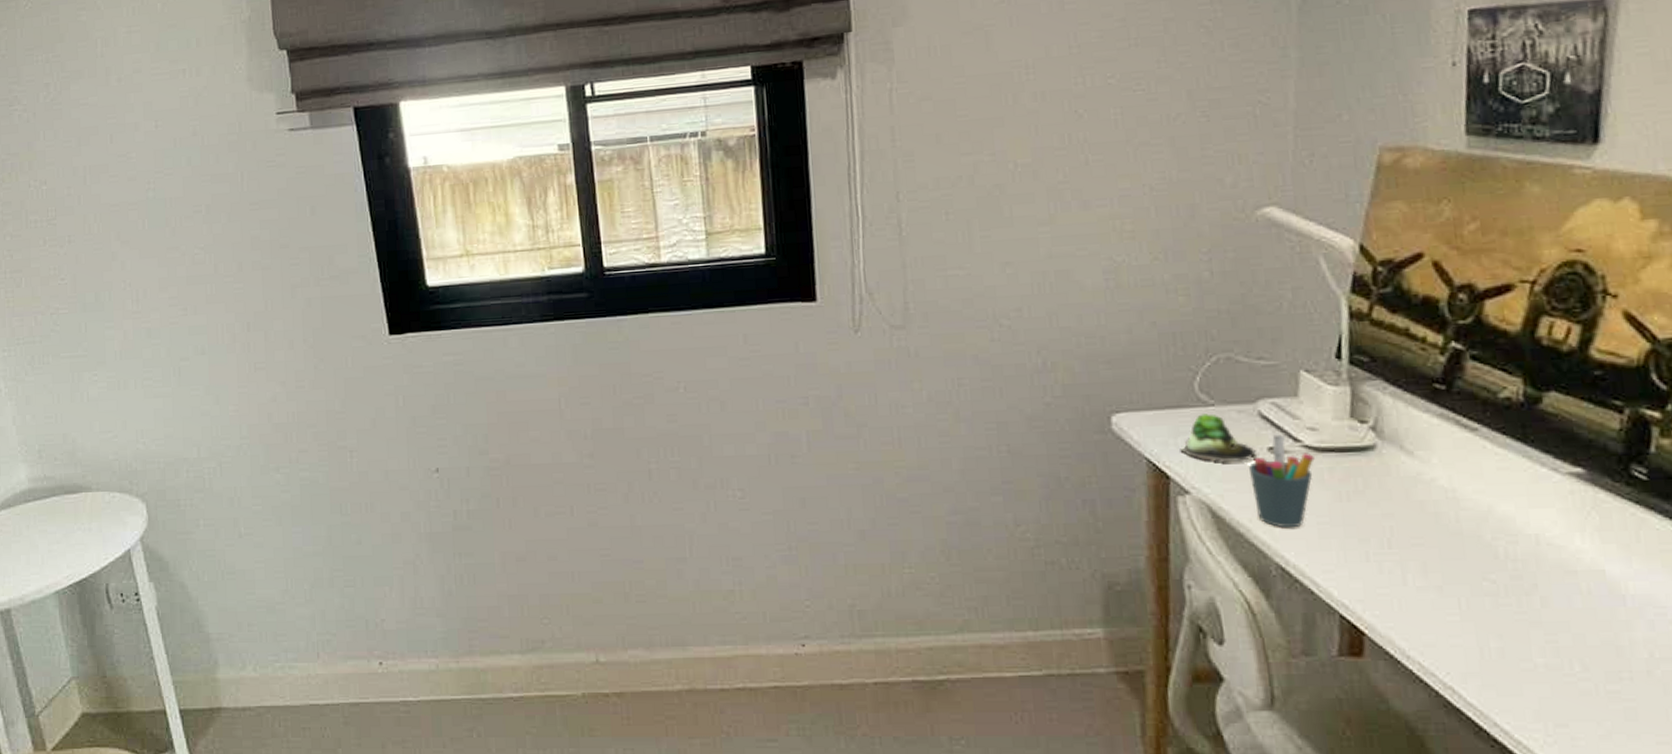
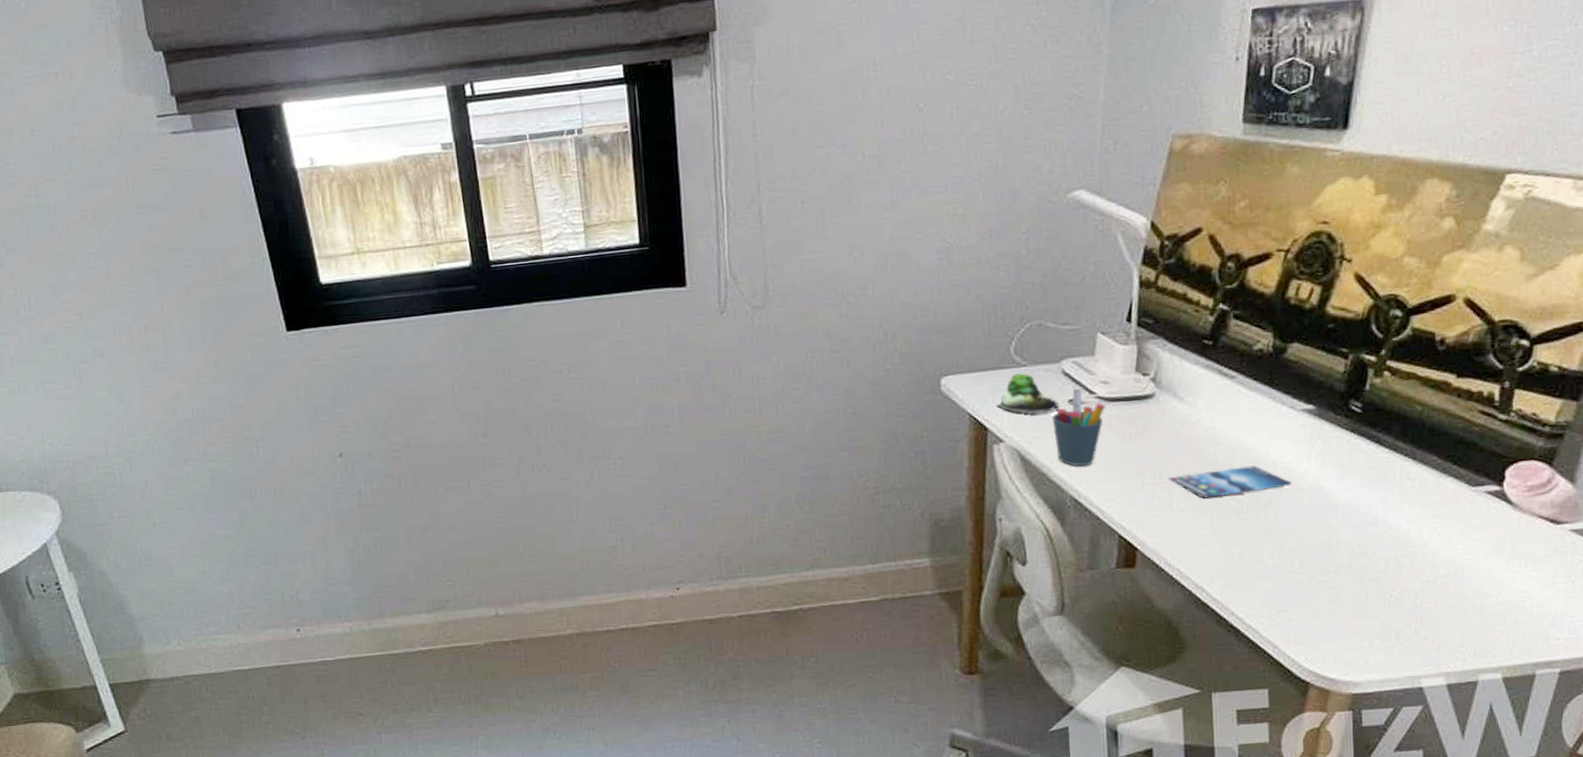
smartphone: none [1400,539,1561,576] -> present [1169,465,1291,499]

